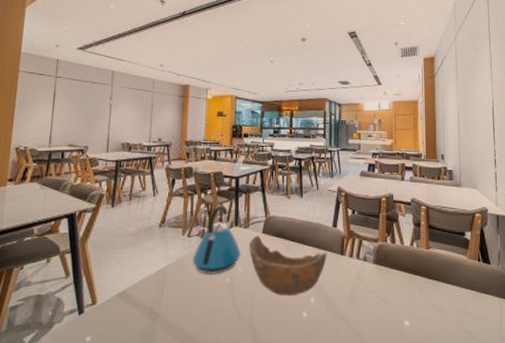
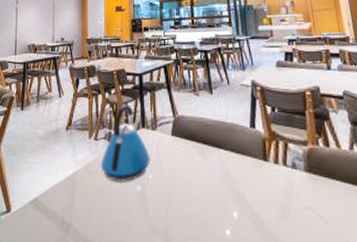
bowl: present [249,235,327,296] -> none [159,137,248,210]

